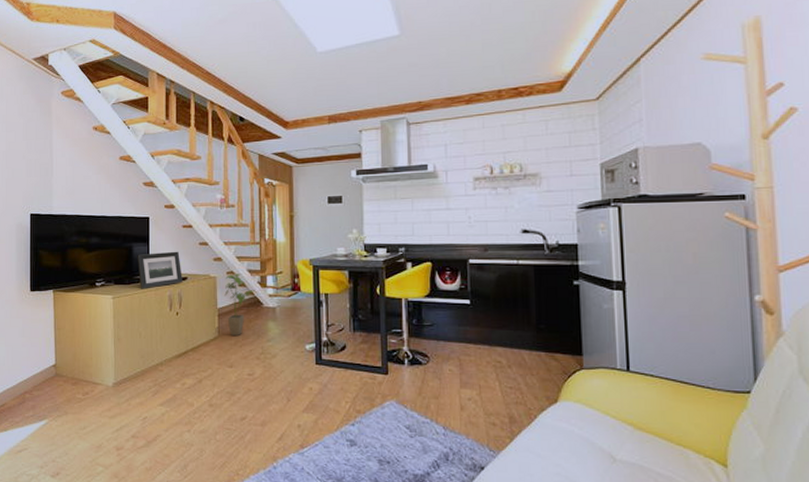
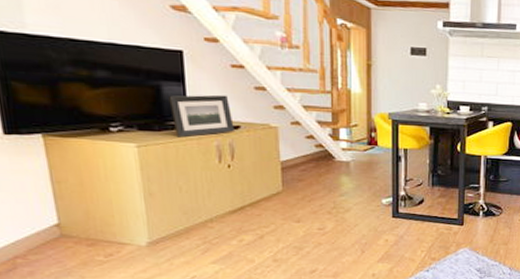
house plant: present [224,274,257,335] -> none [288,124,328,190]

